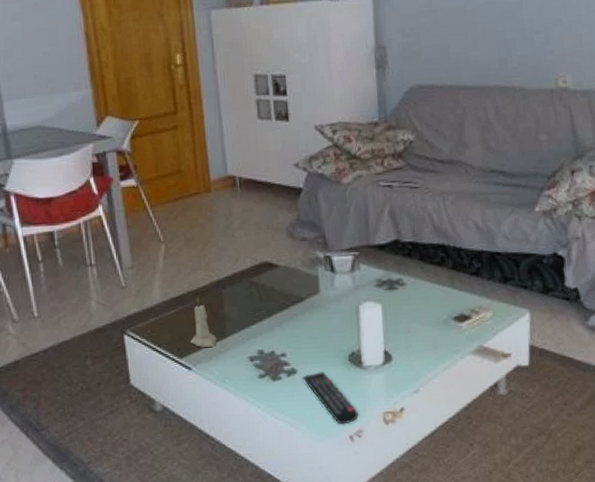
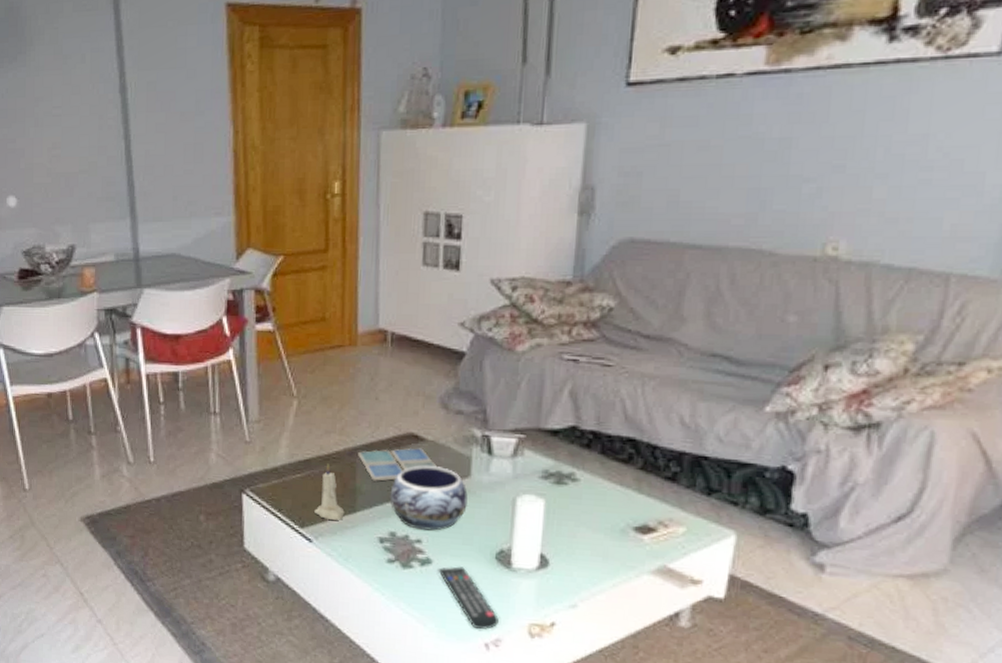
drink coaster: none [223,274,291,308] -> present [358,447,437,481]
decorative bowl: none [254,288,320,345] -> present [389,465,468,531]

